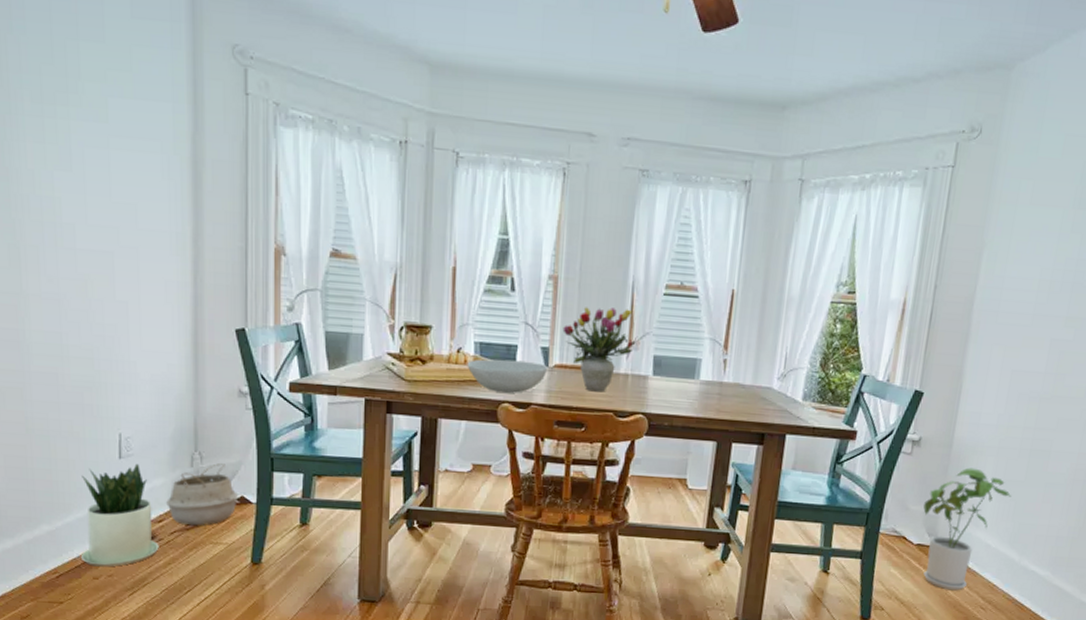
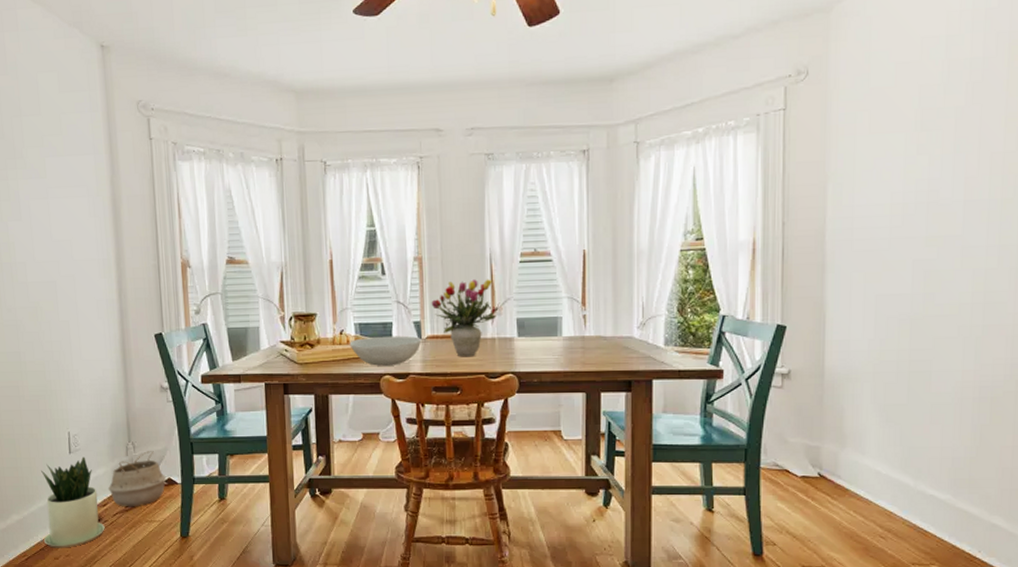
house plant: present [923,467,1012,591] -> none [803,395,896,521]

